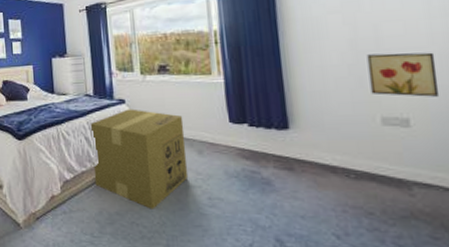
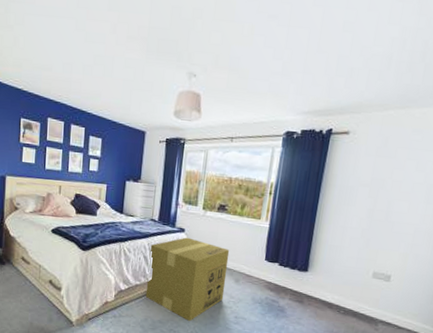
wall art: present [366,52,440,97] -> none [372,223,422,262]

